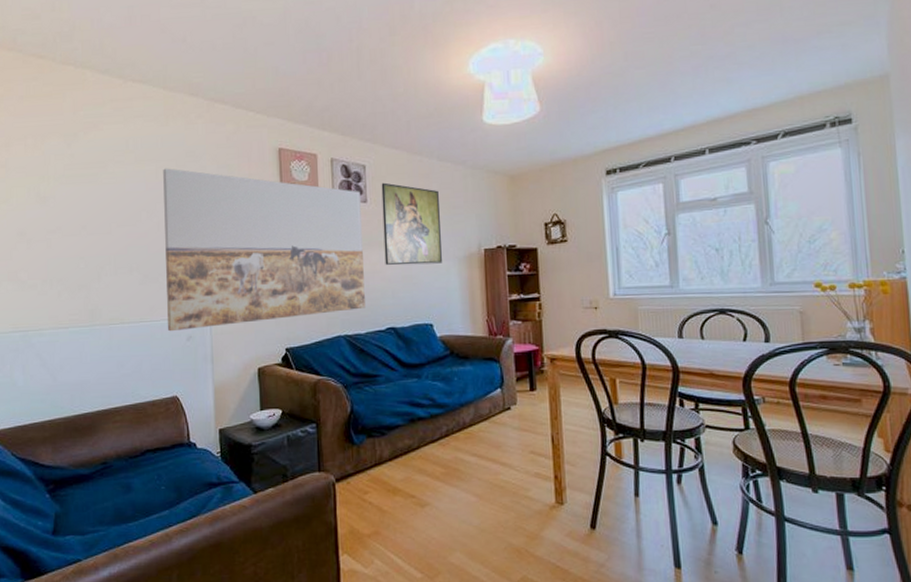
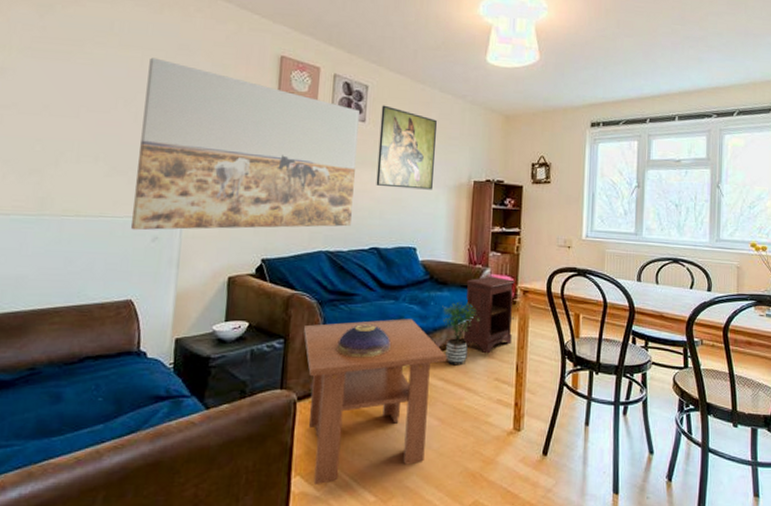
coffee table: none [333,396,477,563] -> present [304,319,447,486]
decorative bowl: none [367,404,419,438] -> present [337,324,391,358]
potted plant: none [466,375,507,441] -> present [442,301,480,366]
nightstand: none [488,345,544,427] -> present [463,276,515,354]

